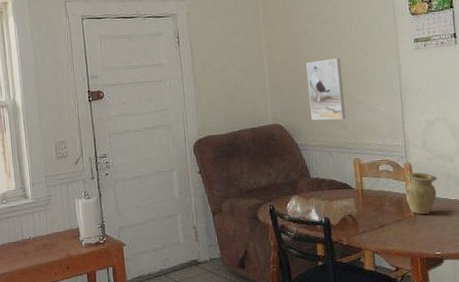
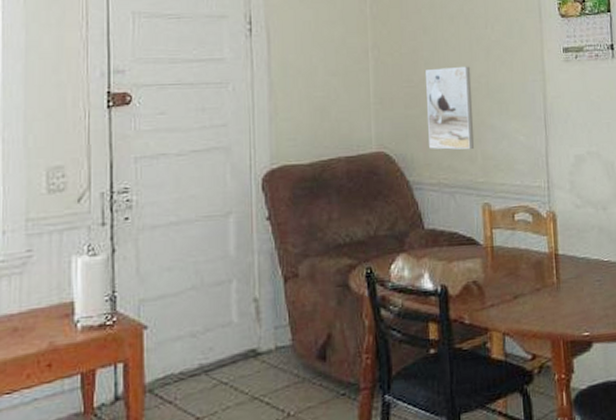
vase: present [405,172,438,215] -> none [547,224,587,281]

